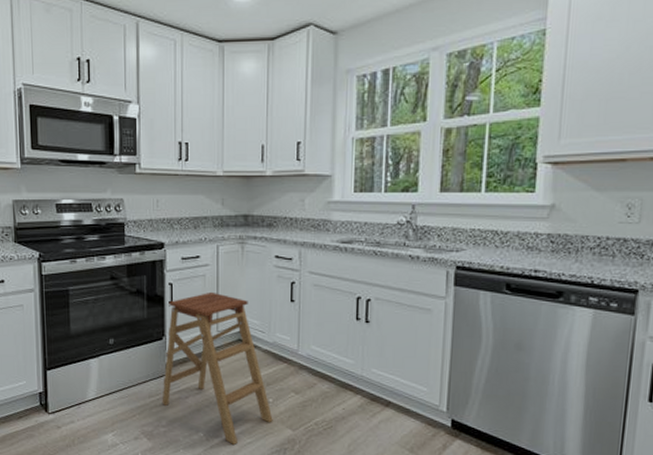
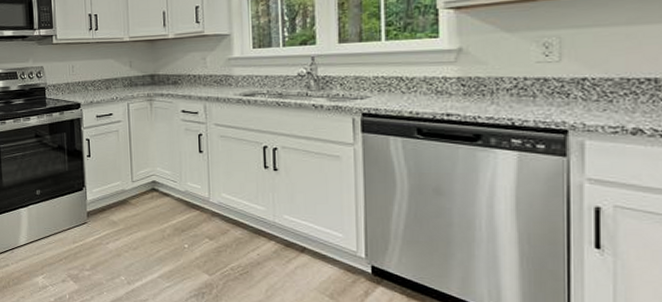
step ladder: present [162,291,273,445] -> none [85,145,190,288]

